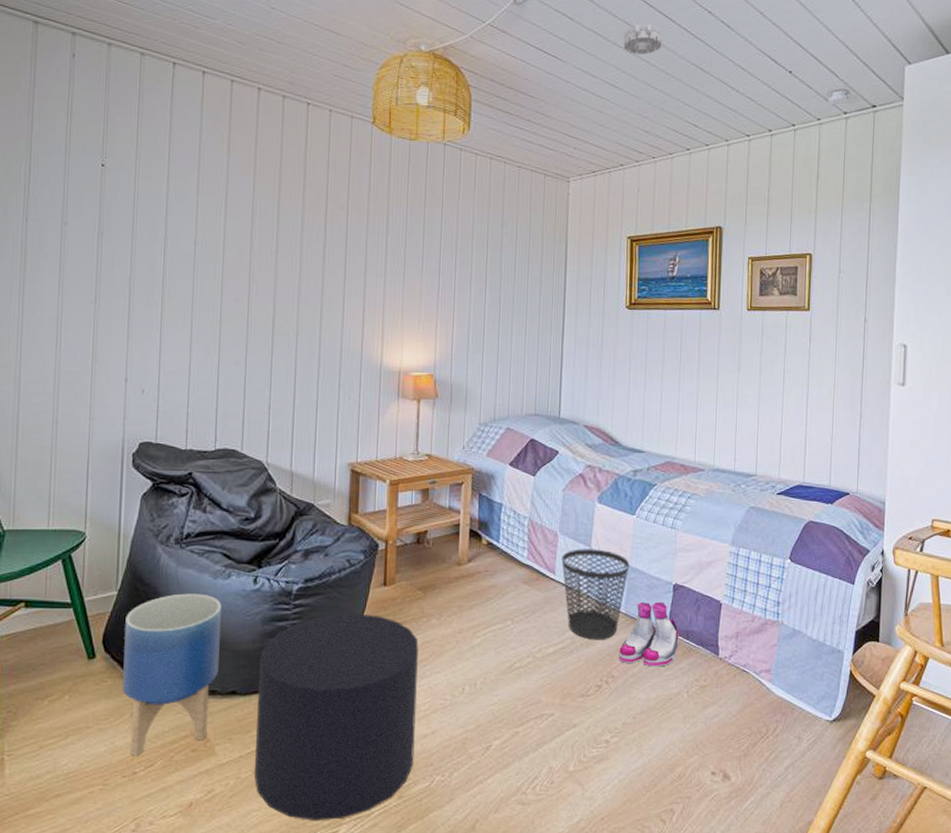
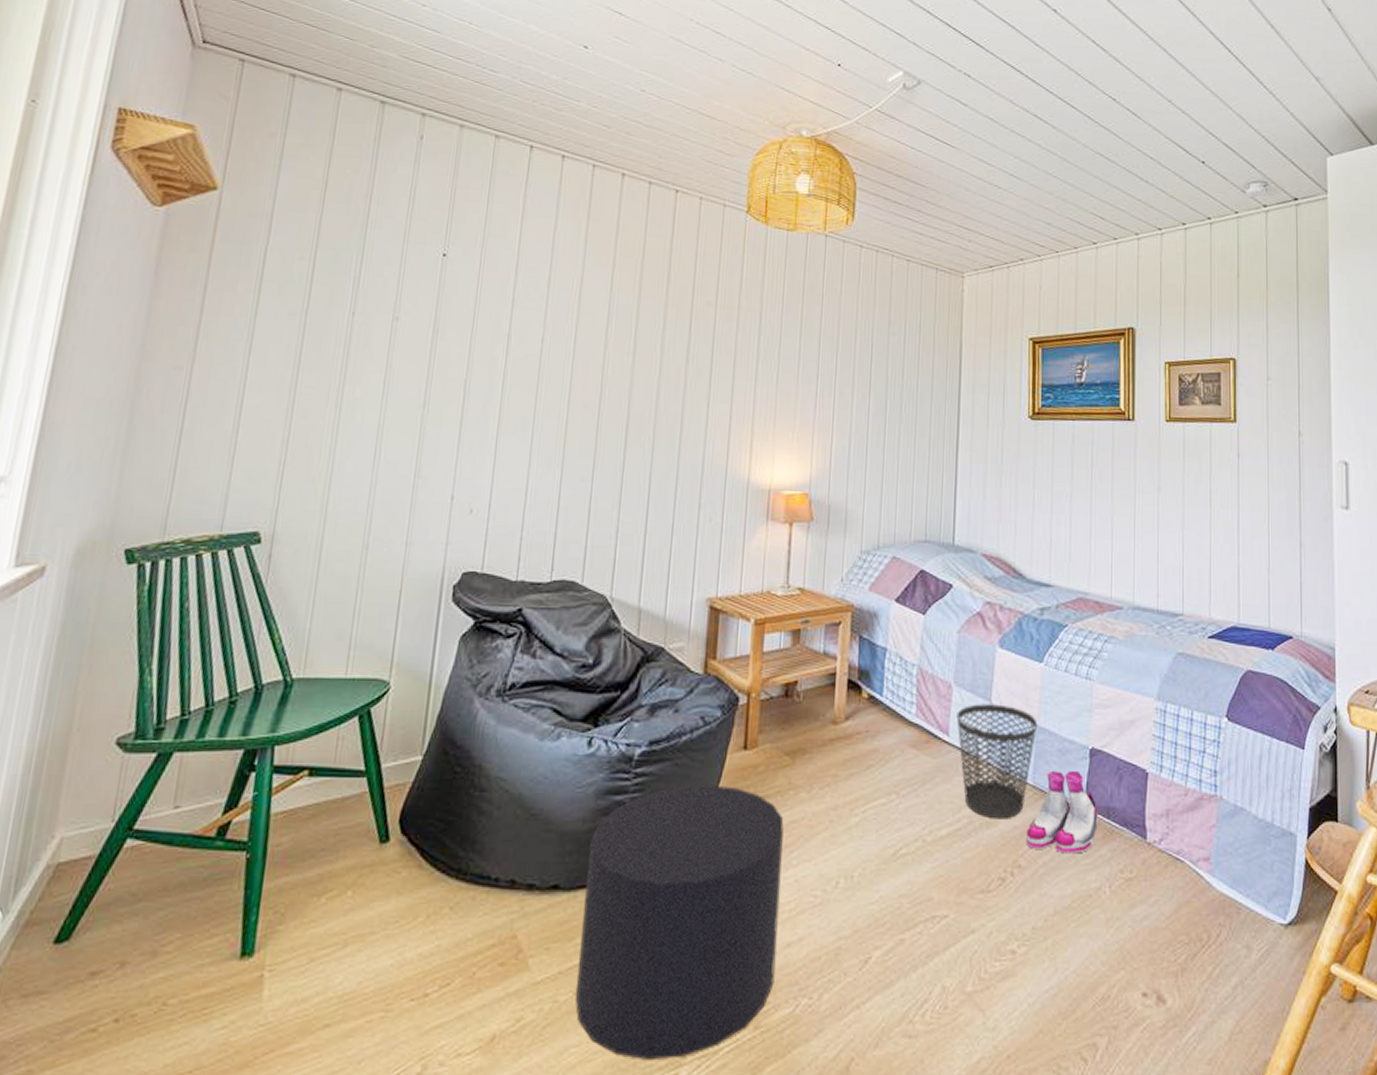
planter: present [122,593,221,756] -> none [419,759,547,972]
smoke detector: present [623,24,663,55] -> none [1022,110,1064,143]

